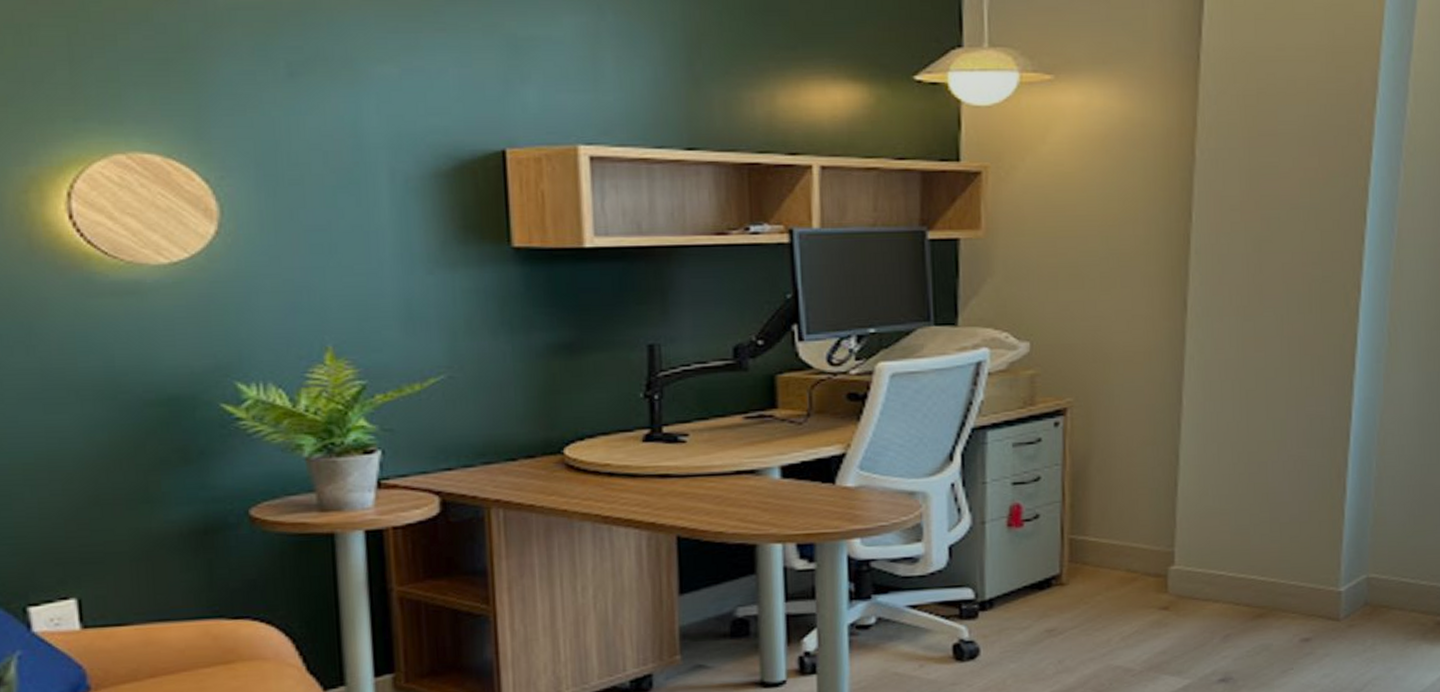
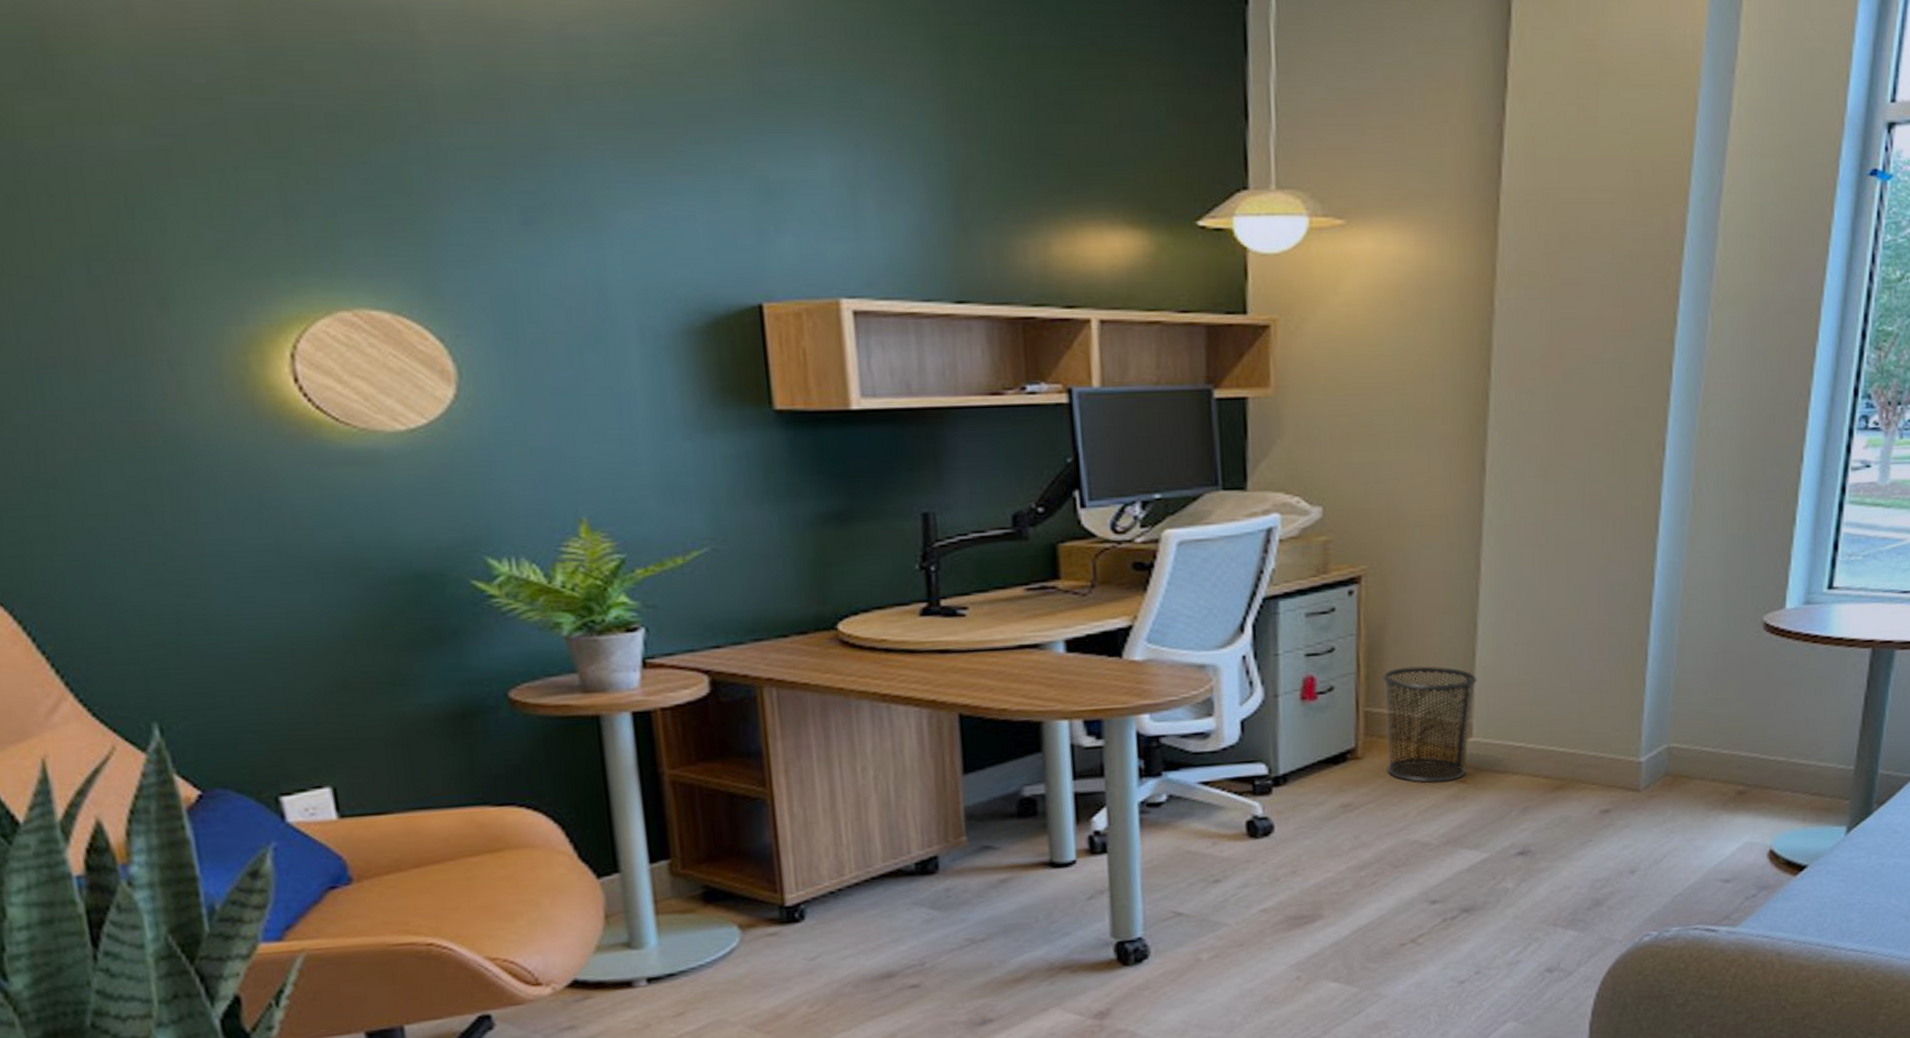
waste bin: none [1087,495,1179,610] -> present [1383,666,1477,783]

